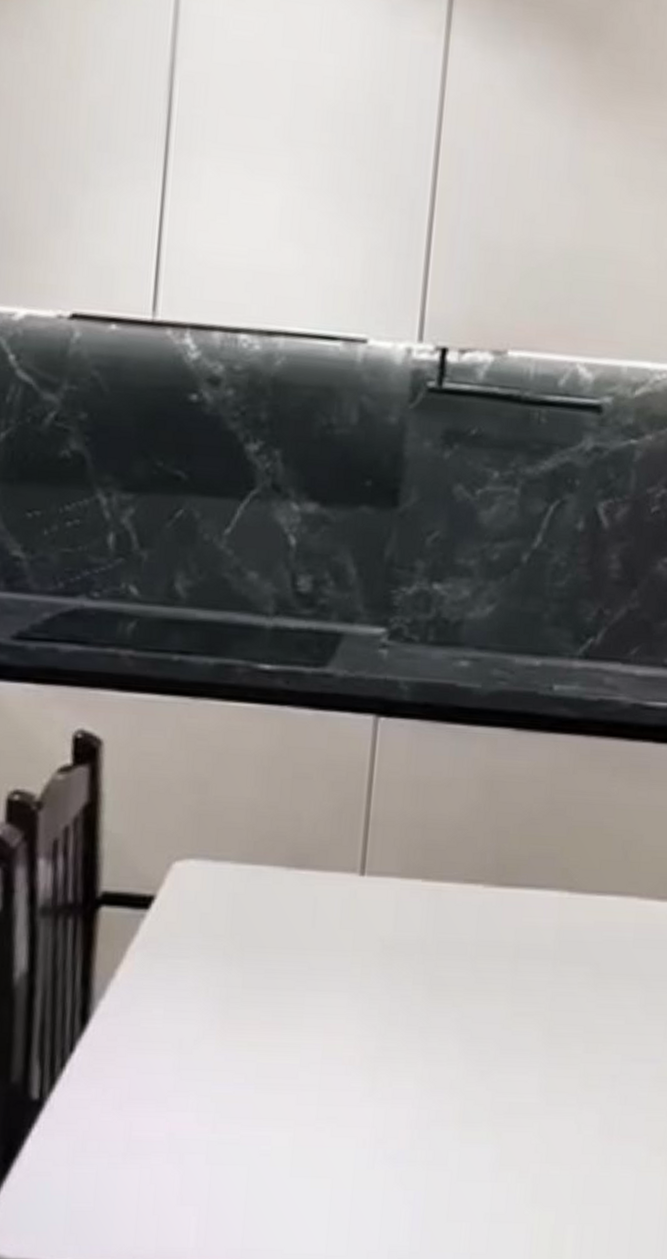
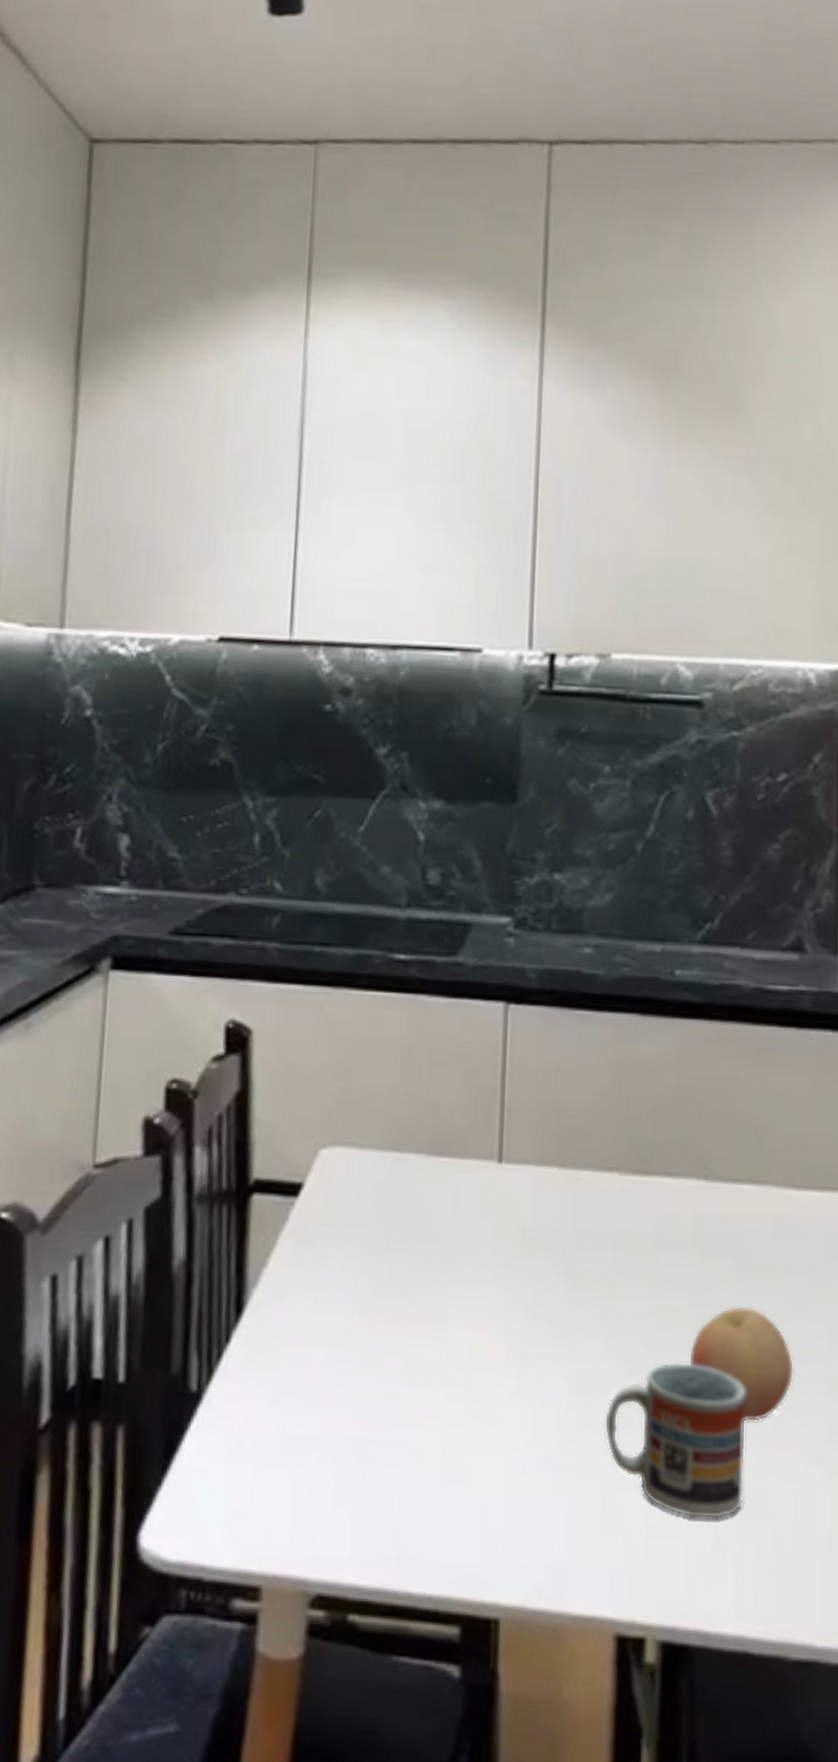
cup: none [454,1063,596,1206] -> present [604,1361,747,1520]
fruit: none [541,1010,644,1118] -> present [688,1306,795,1423]

